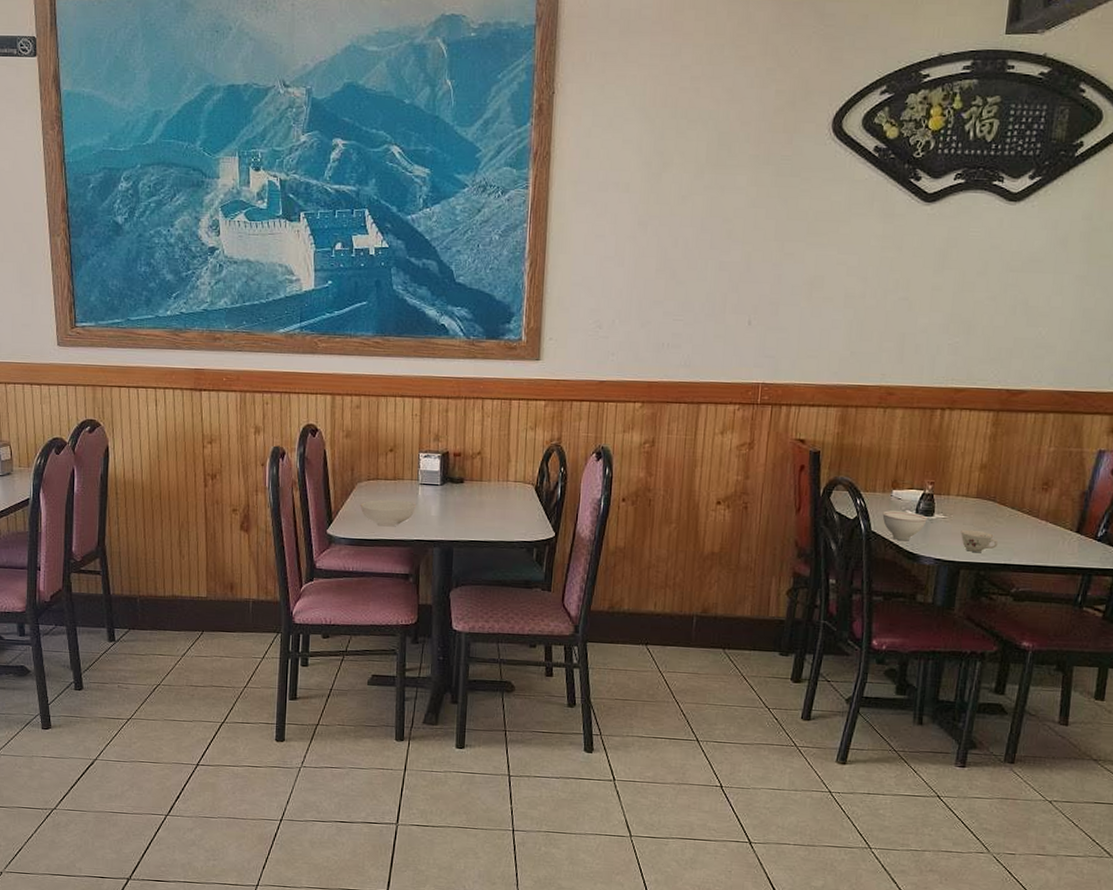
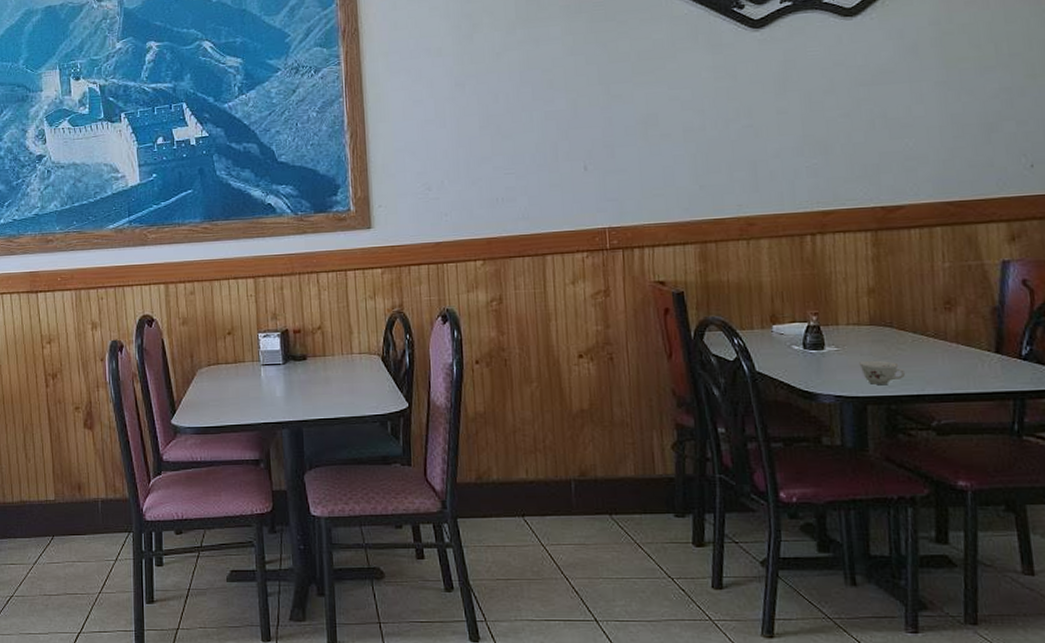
bowl: present [360,499,416,527] -> none [202,383,260,412]
bowl: present [882,510,927,541] -> none [765,347,818,380]

